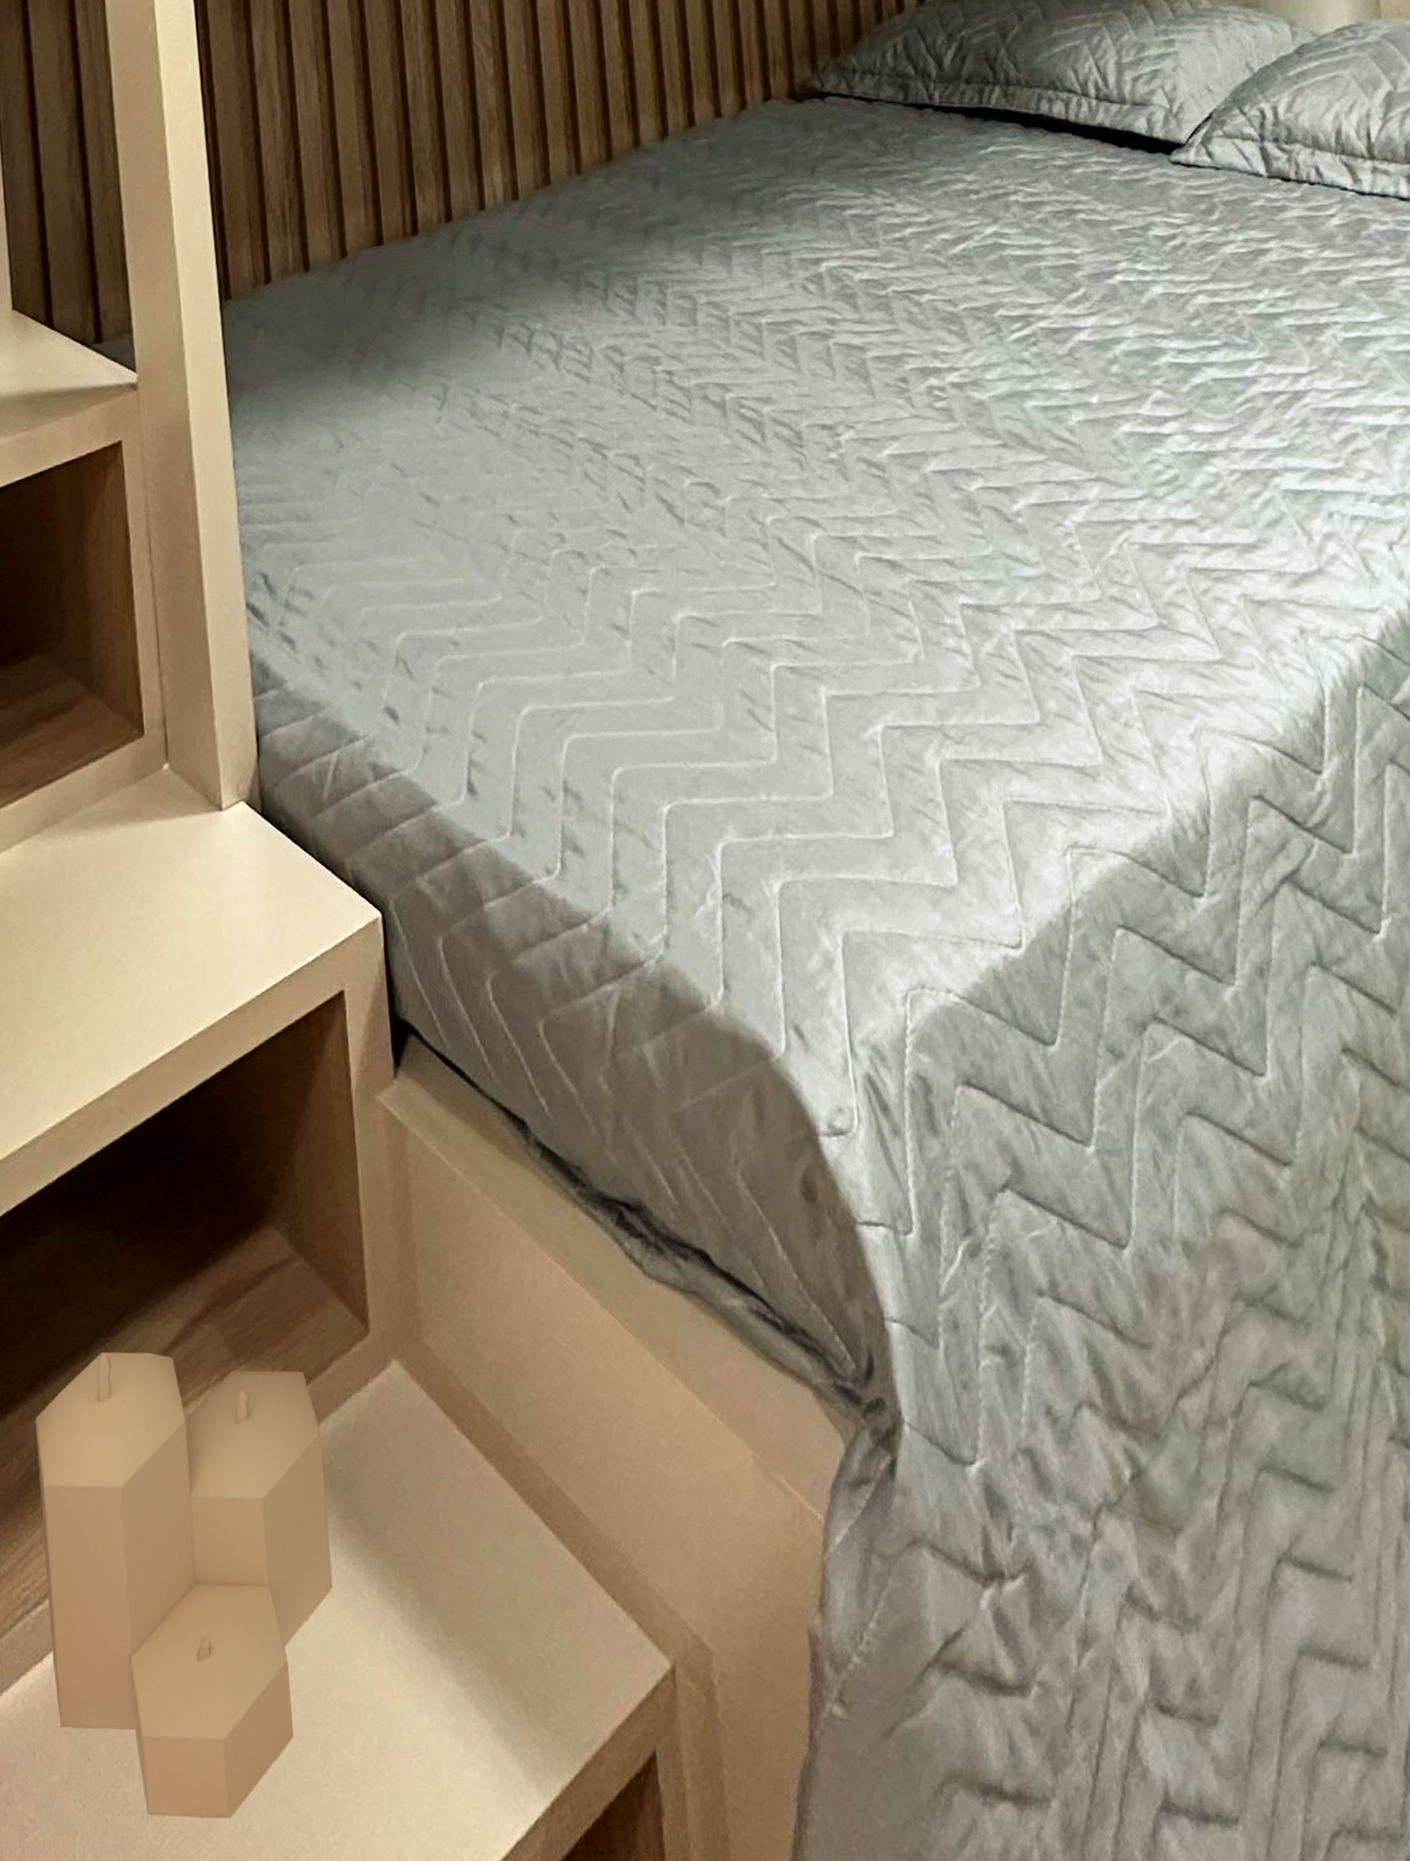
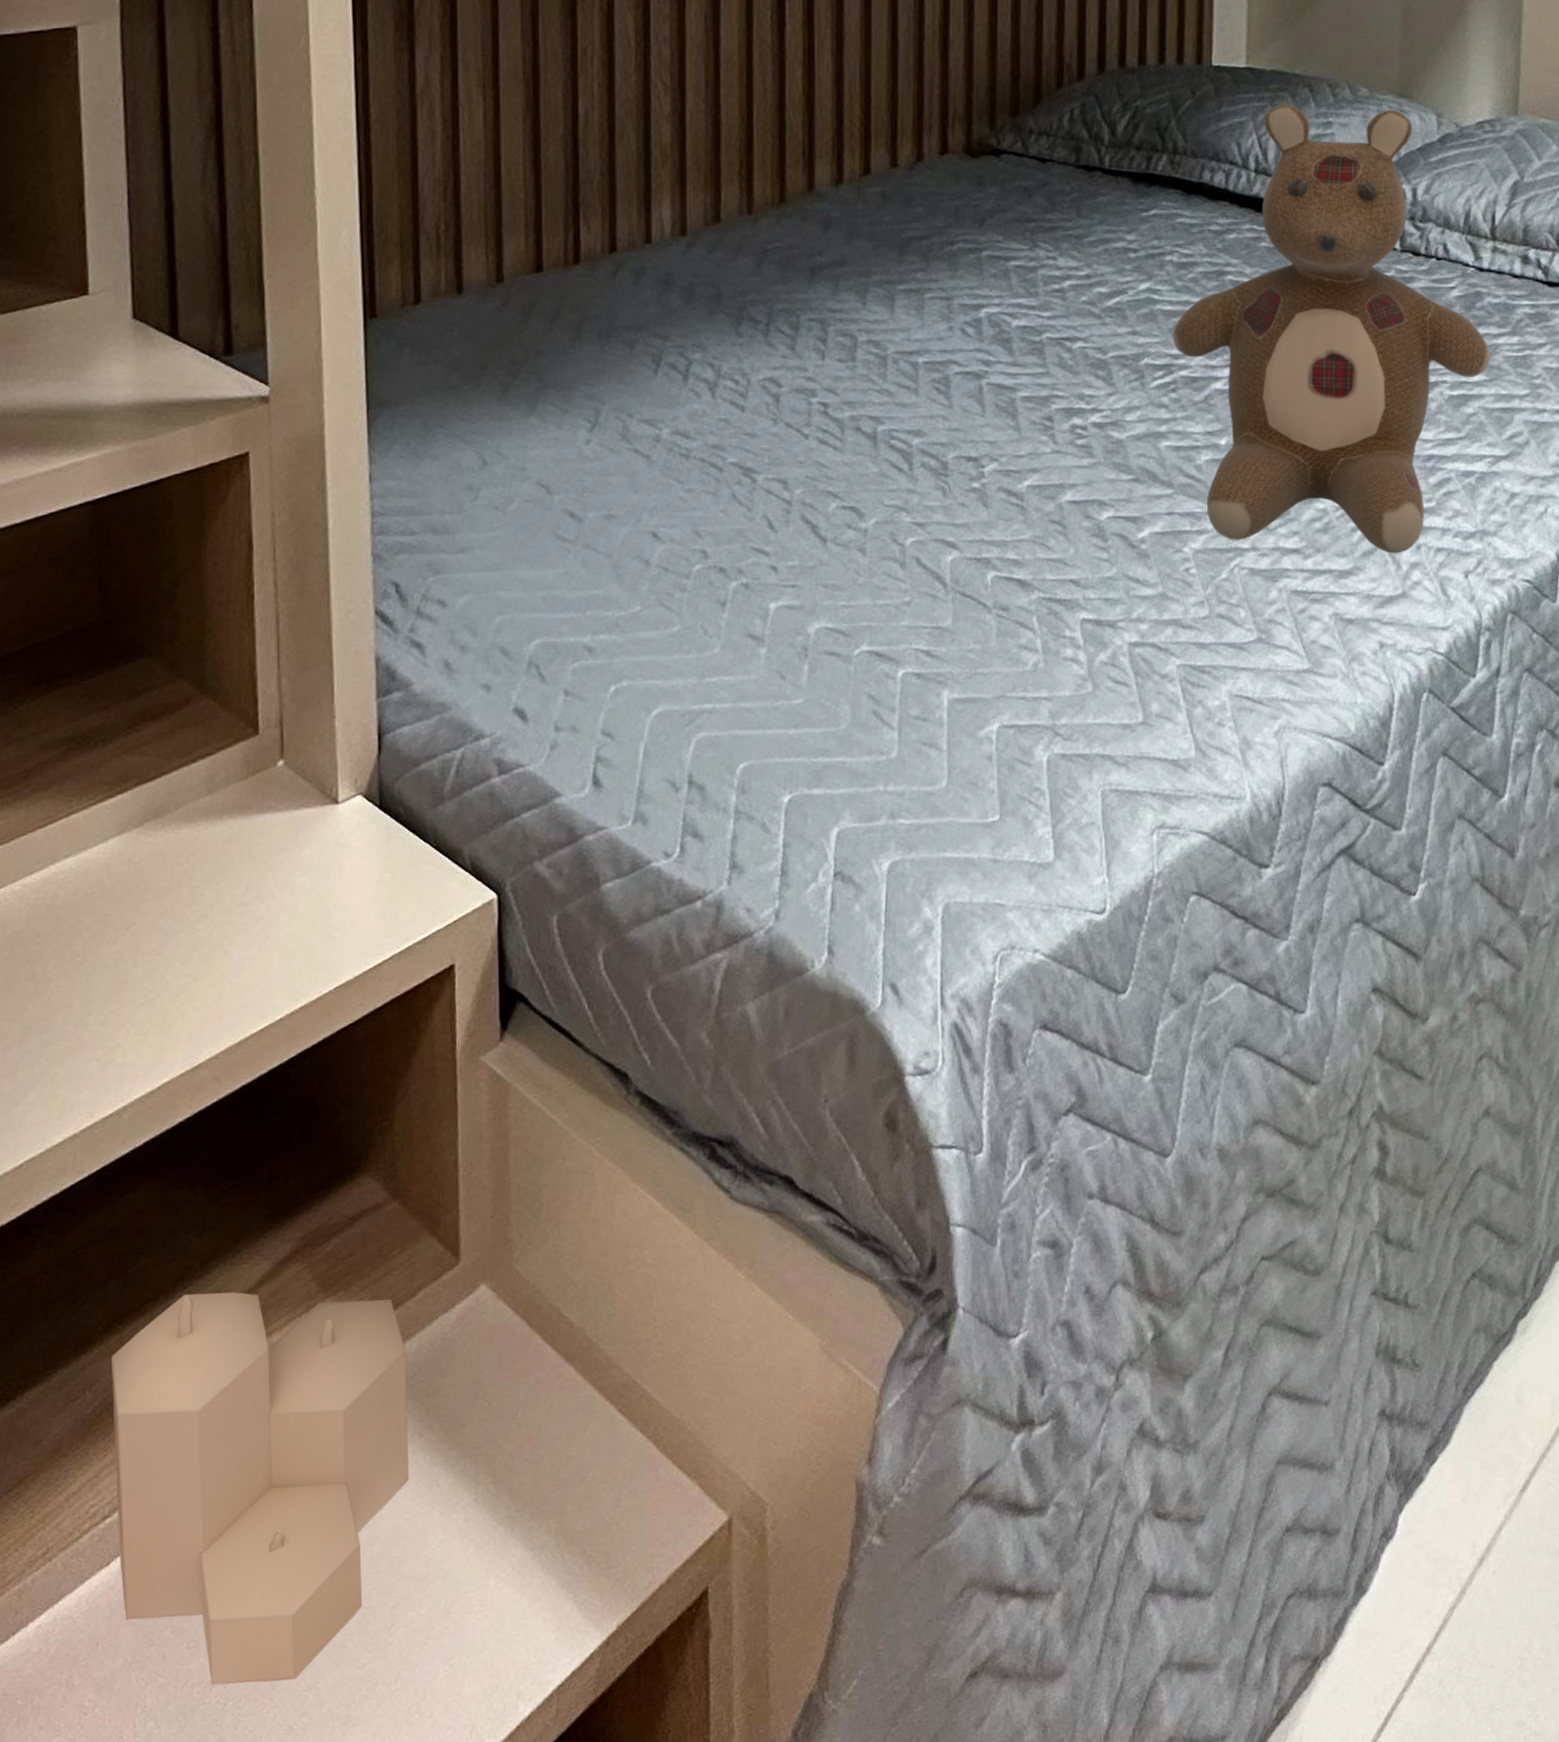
stuffed bear: none [1026,21,1386,523] -> present [1172,104,1491,554]

